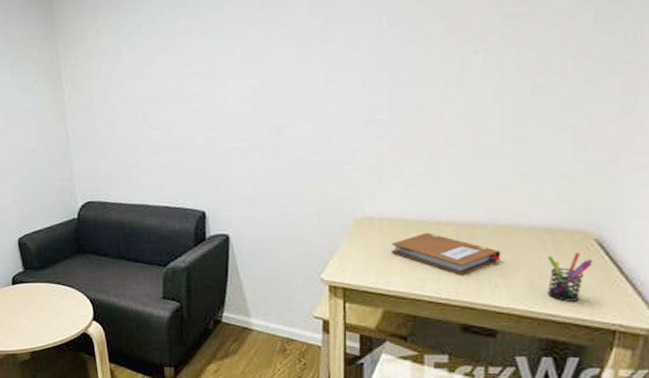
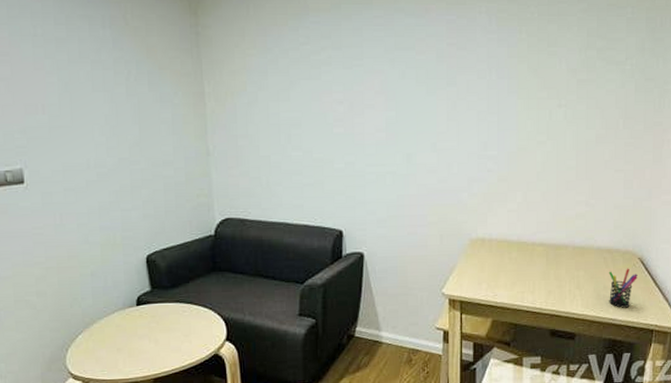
notebook: present [392,232,501,275] -> none [499,252,577,288]

